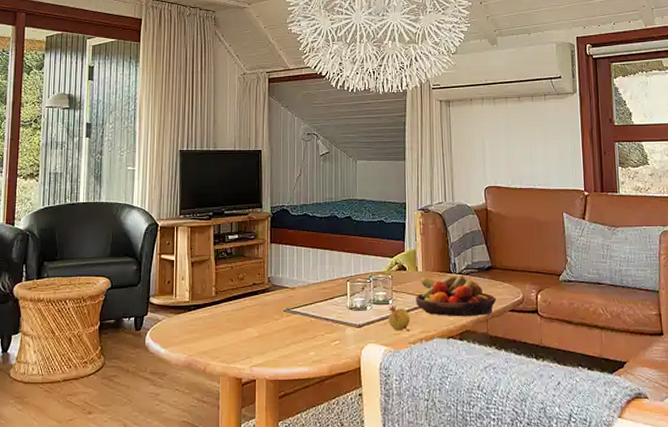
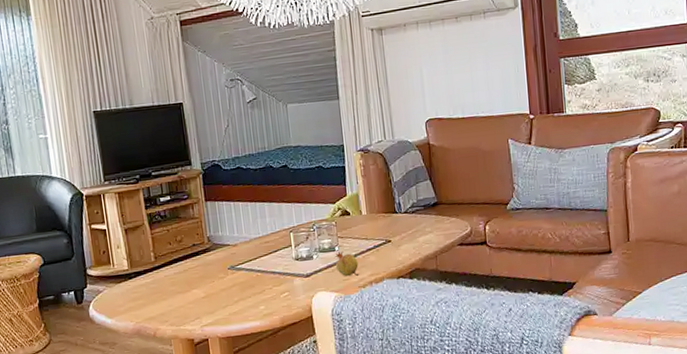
fruit bowl: present [416,276,497,317] -> none [362,214,445,257]

